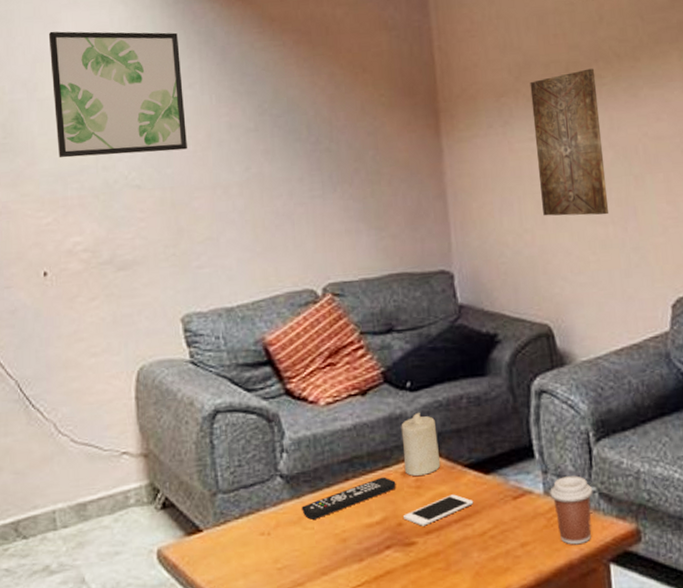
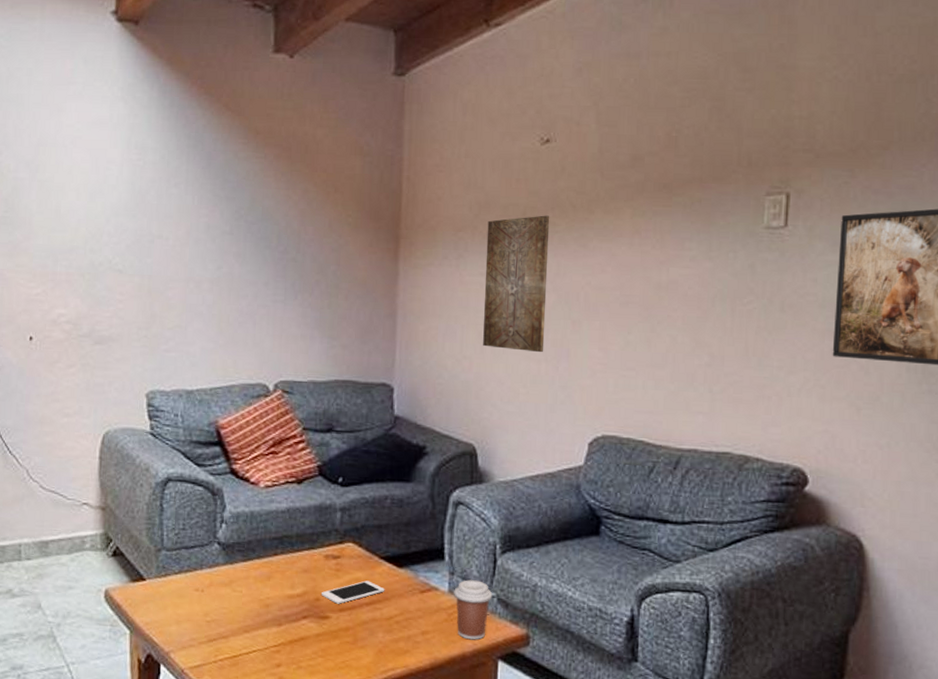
wall art: present [48,31,187,158] -> none [52,119,170,243]
remote control: present [302,477,396,520] -> none [233,556,319,584]
candle: present [401,412,441,476] -> none [327,505,361,561]

